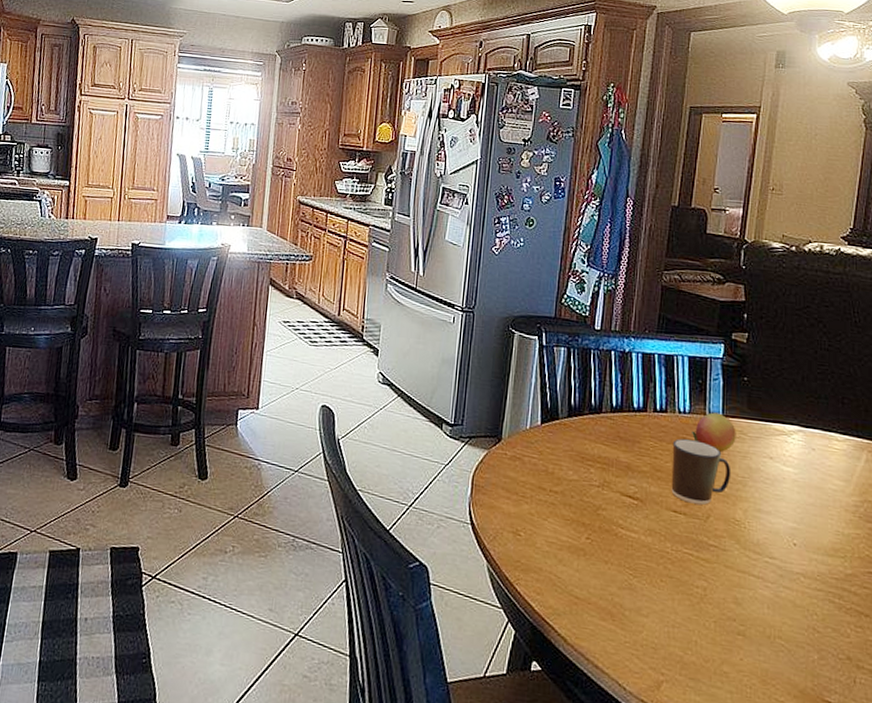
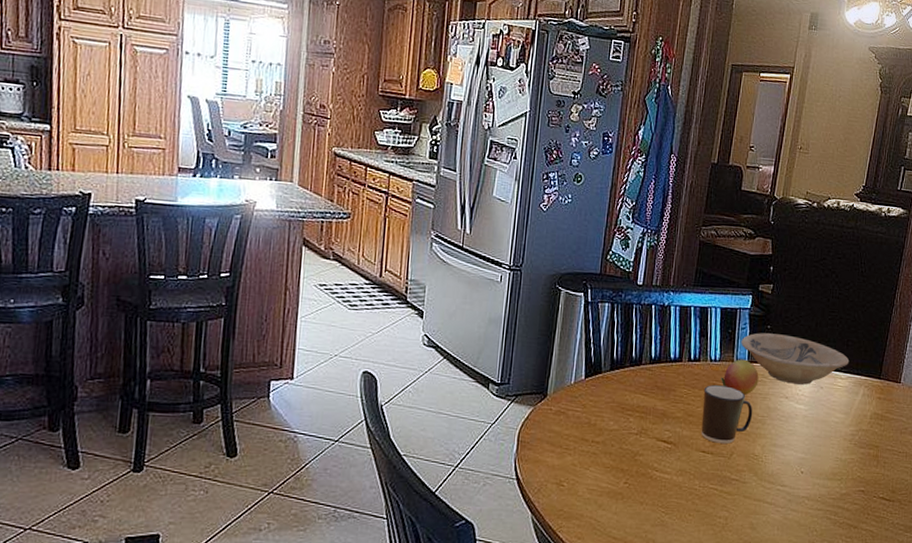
bowl: none [714,385,847,445] -> present [741,333,850,385]

